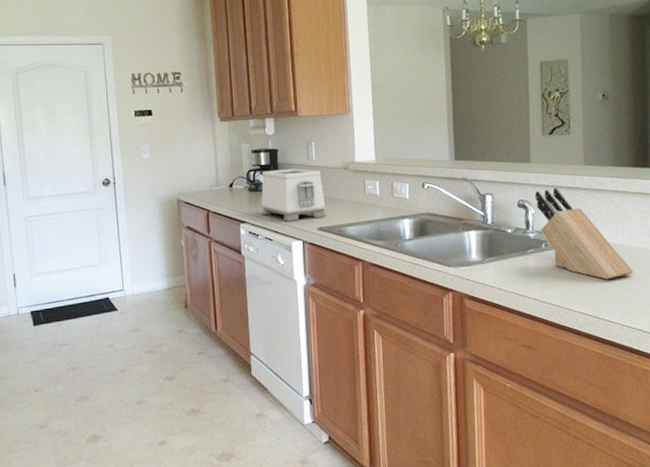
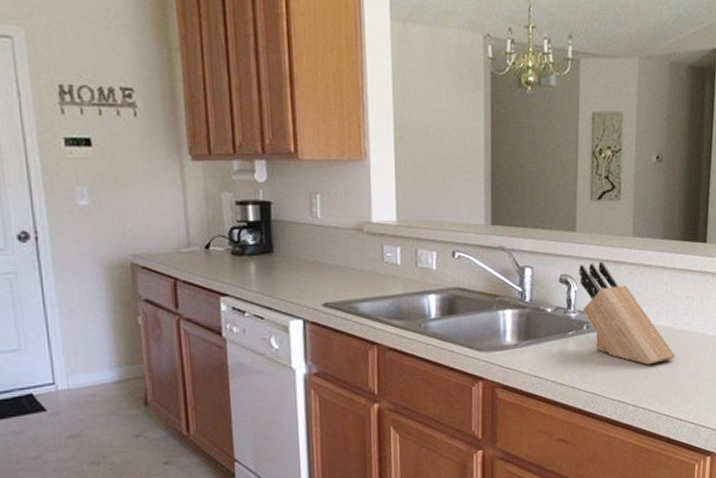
toaster: present [261,168,327,222] -> none [248,227,335,295]

